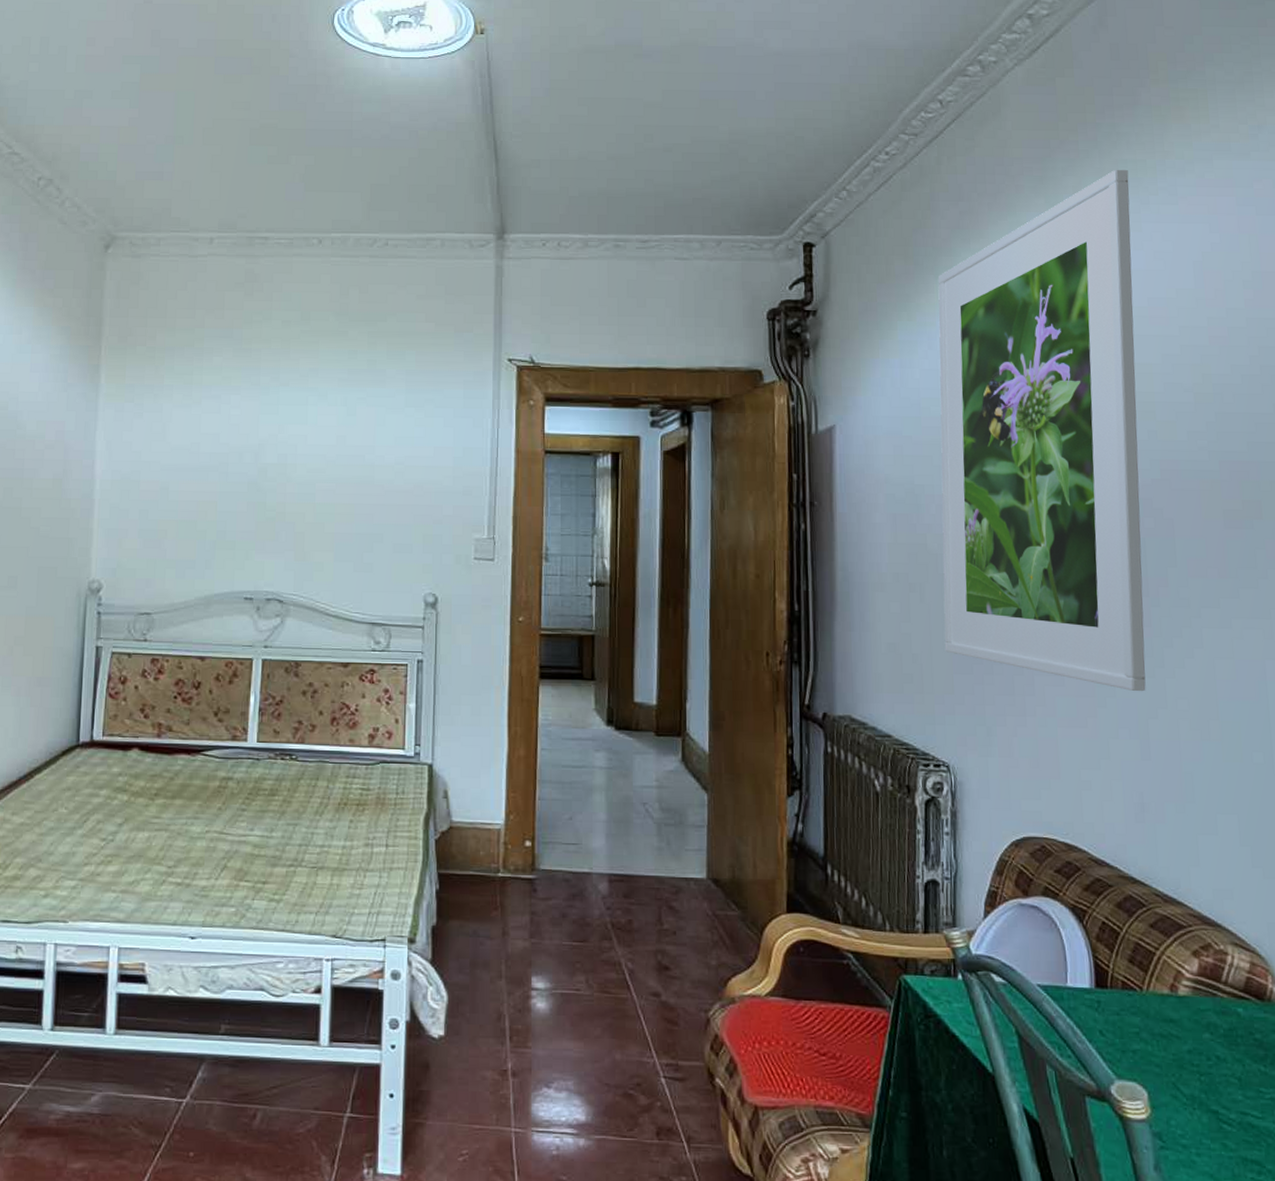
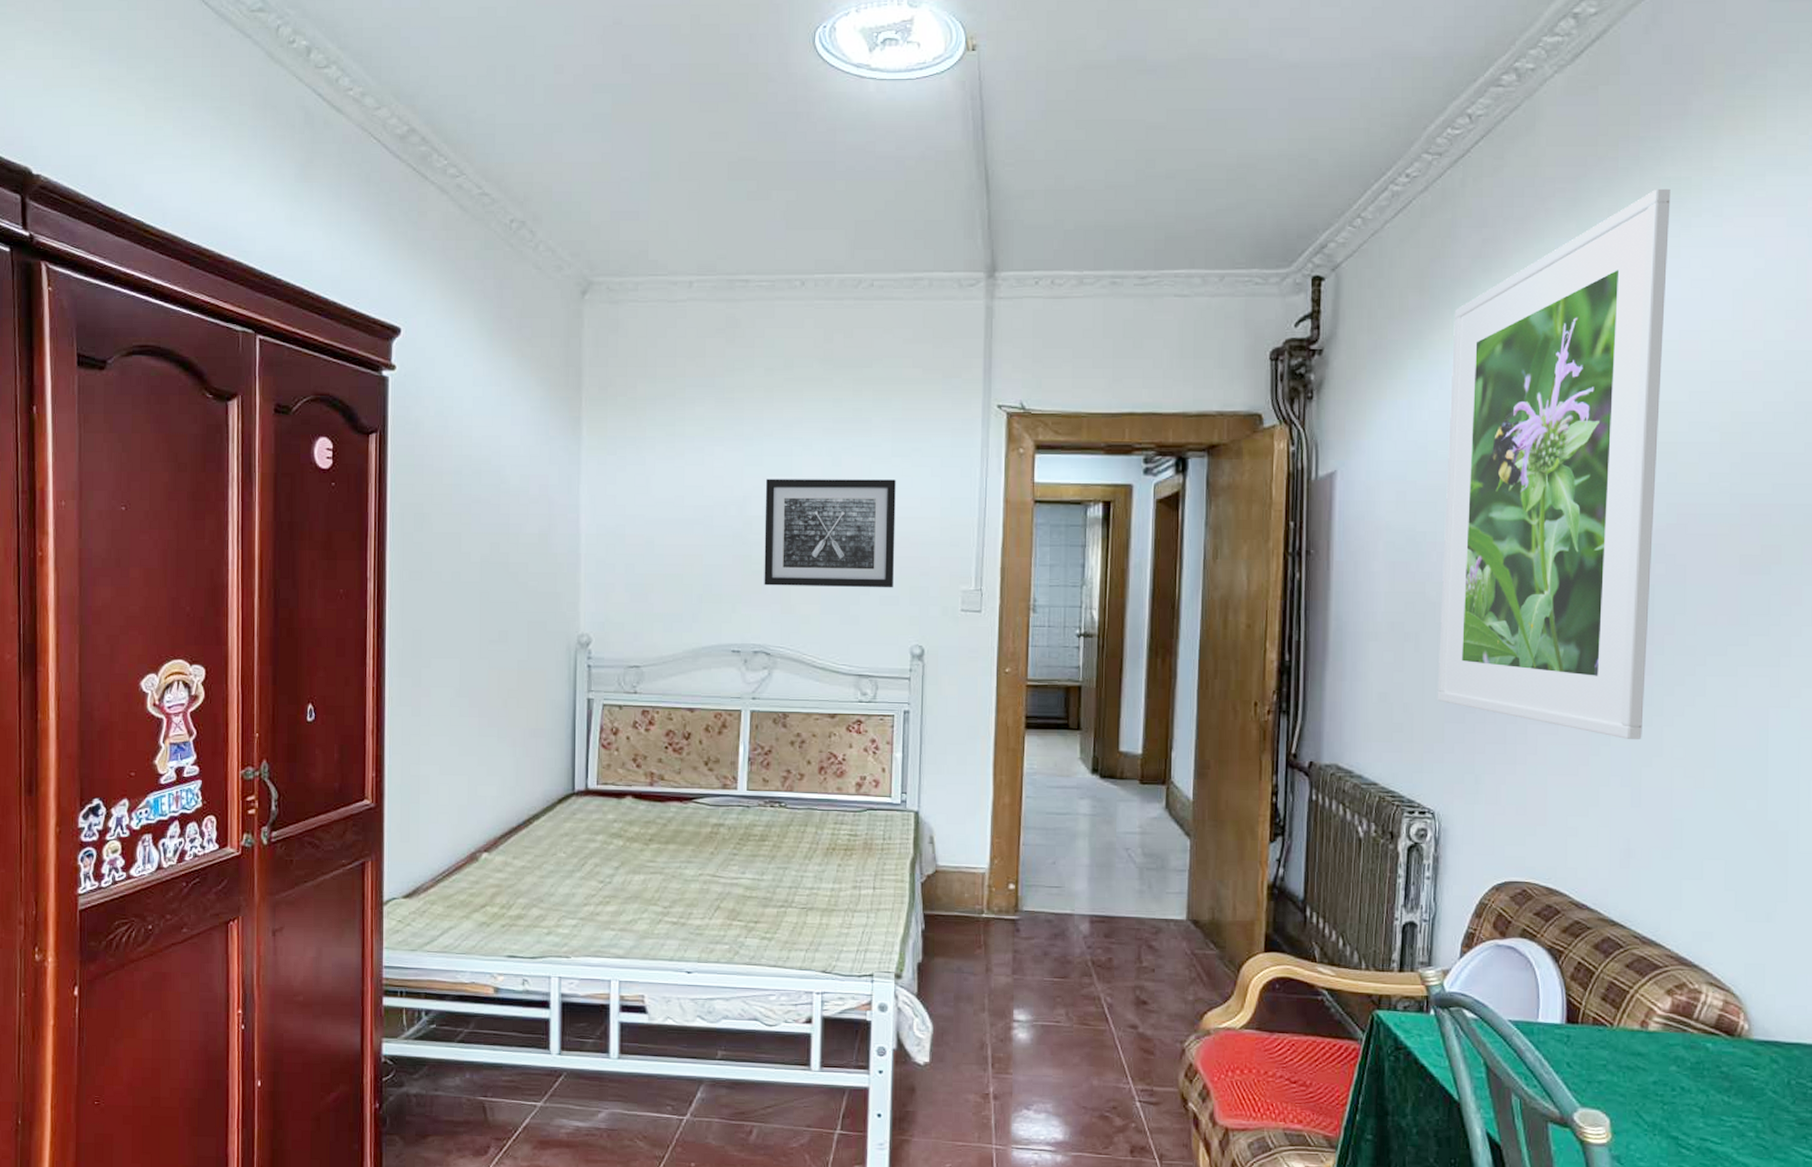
wall art: none [278,427,409,536] -> present [764,479,896,588]

